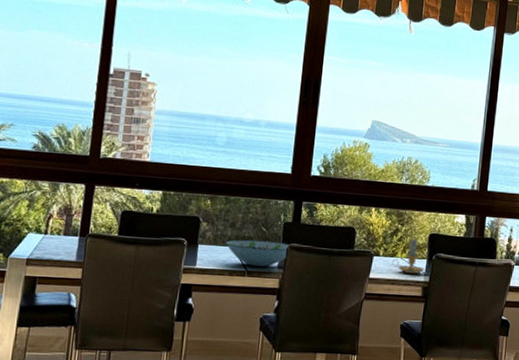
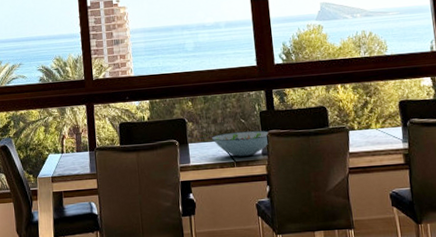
candle: present [392,238,424,274] -> none [368,108,401,143]

